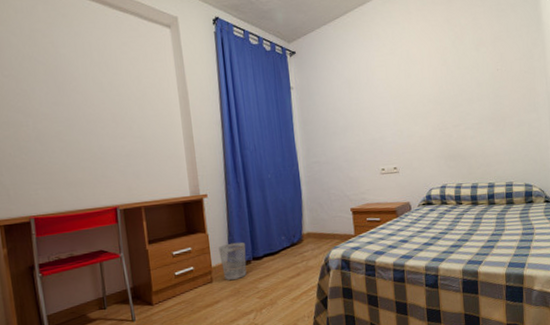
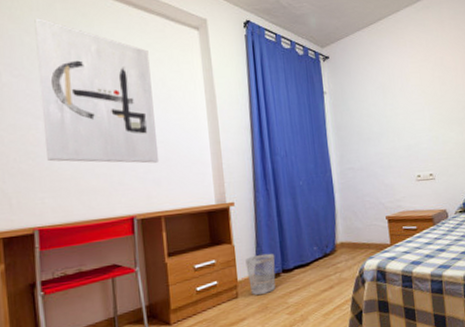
wall art: none [20,20,138,158] -> present [34,18,160,163]

